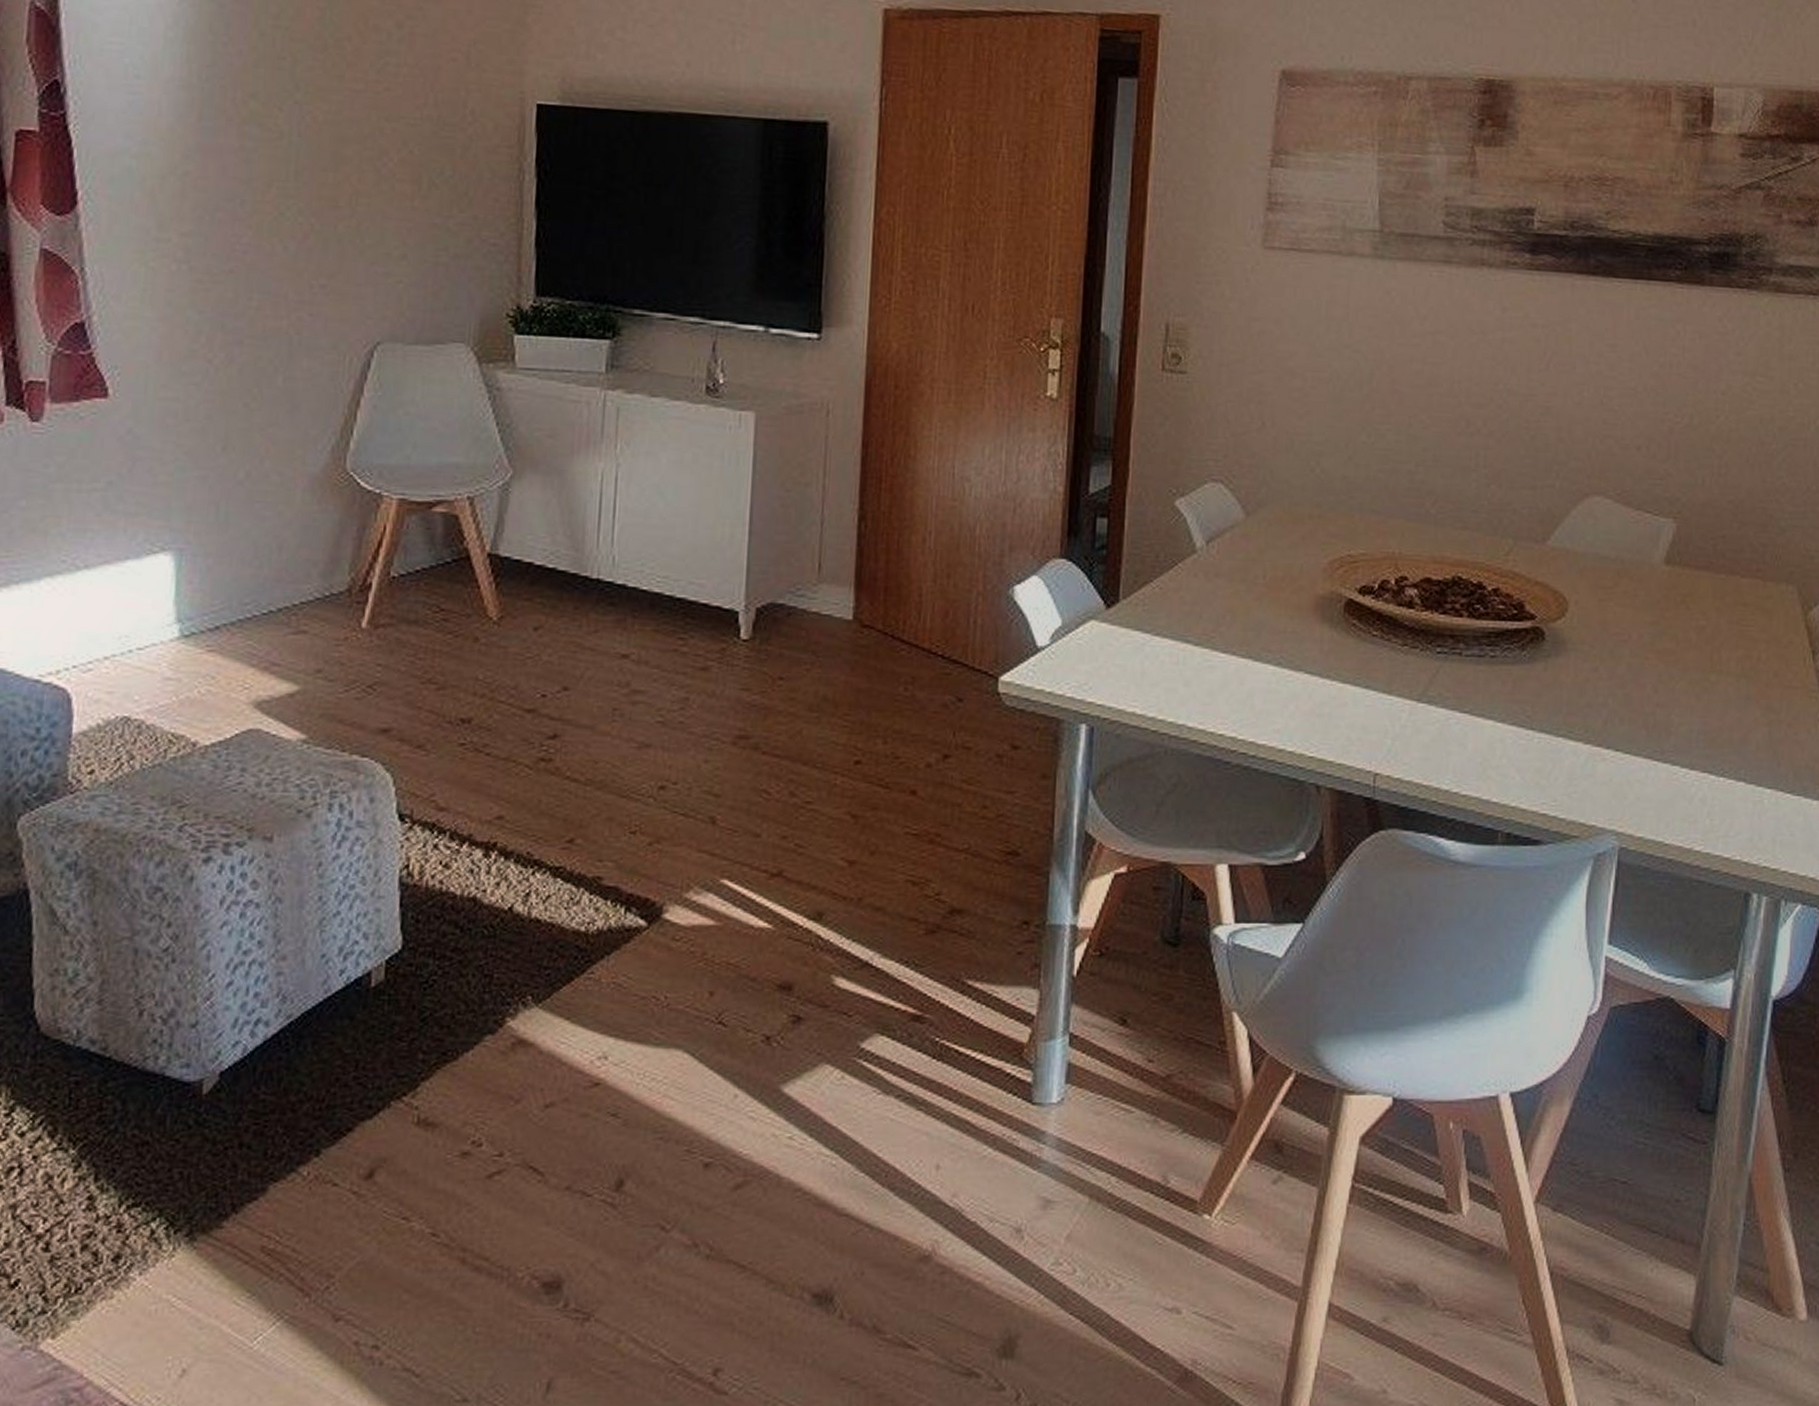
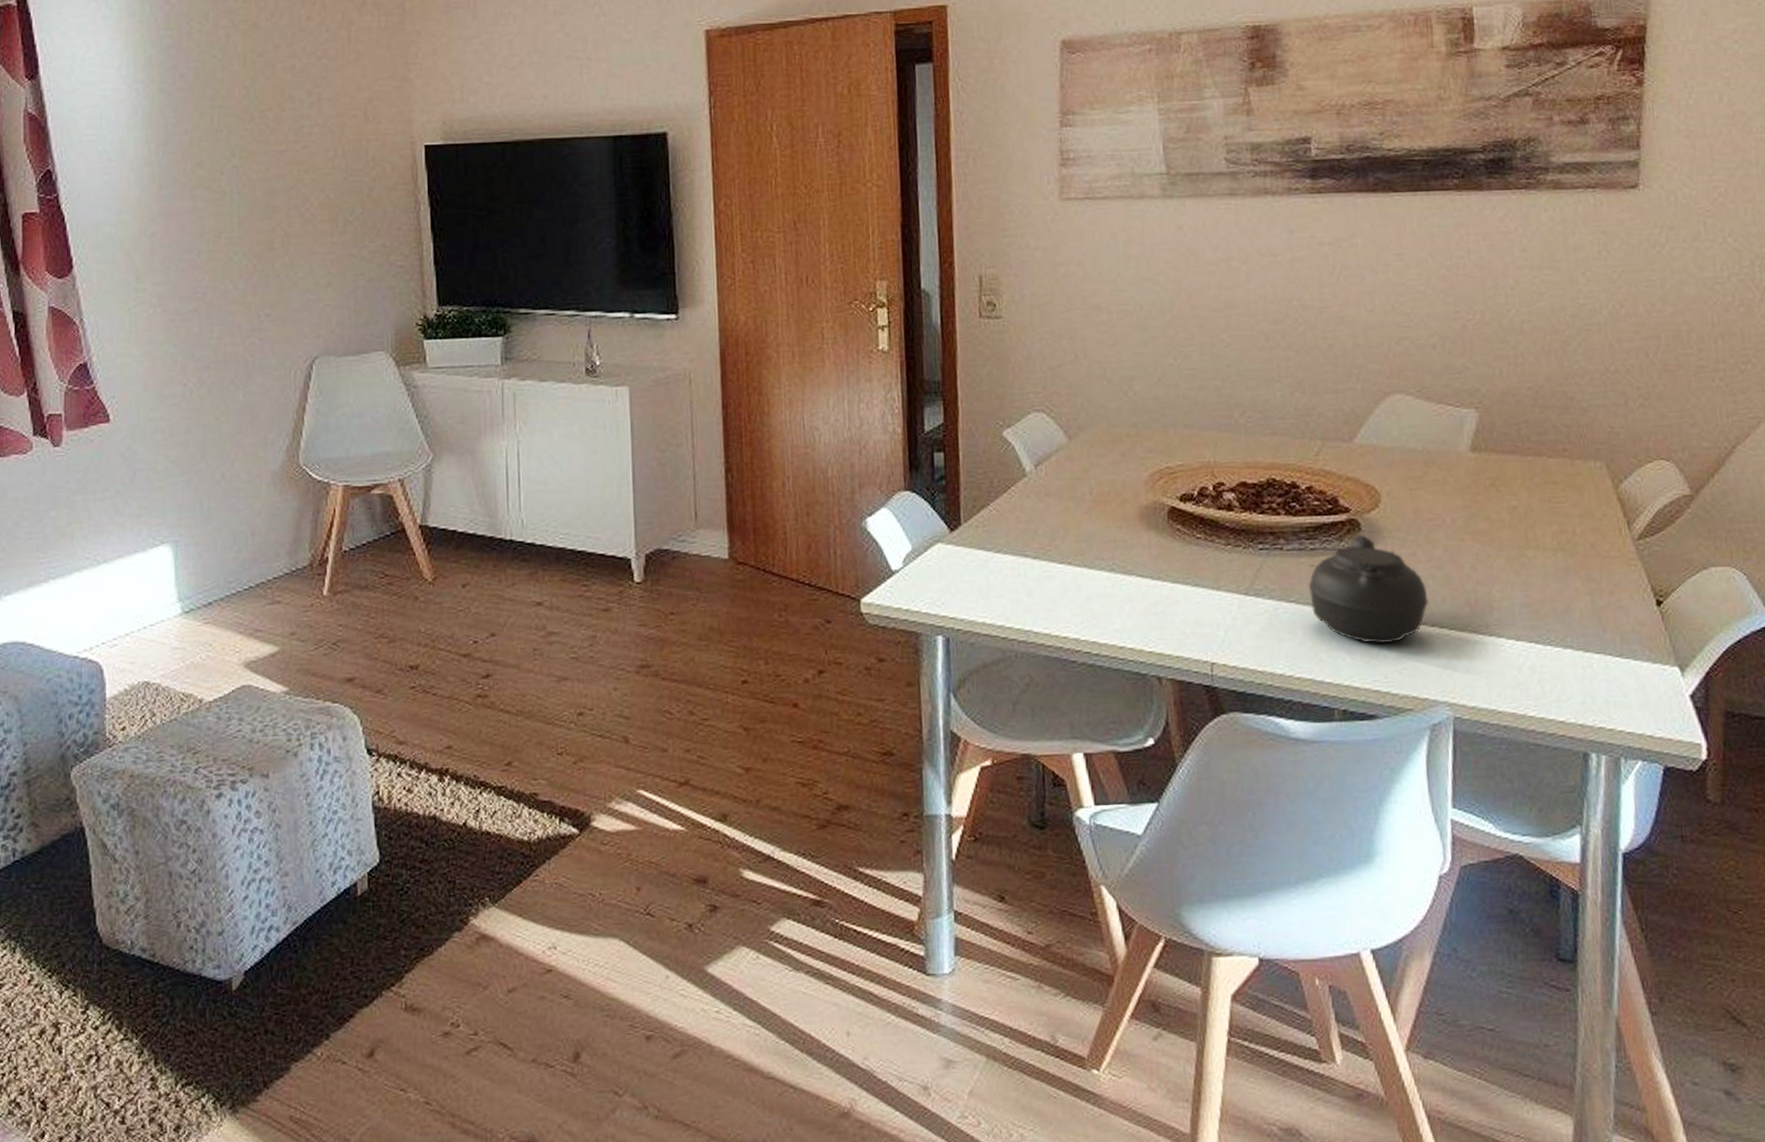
teapot: none [1483,645,1606,764] -> present [1303,535,1428,644]

